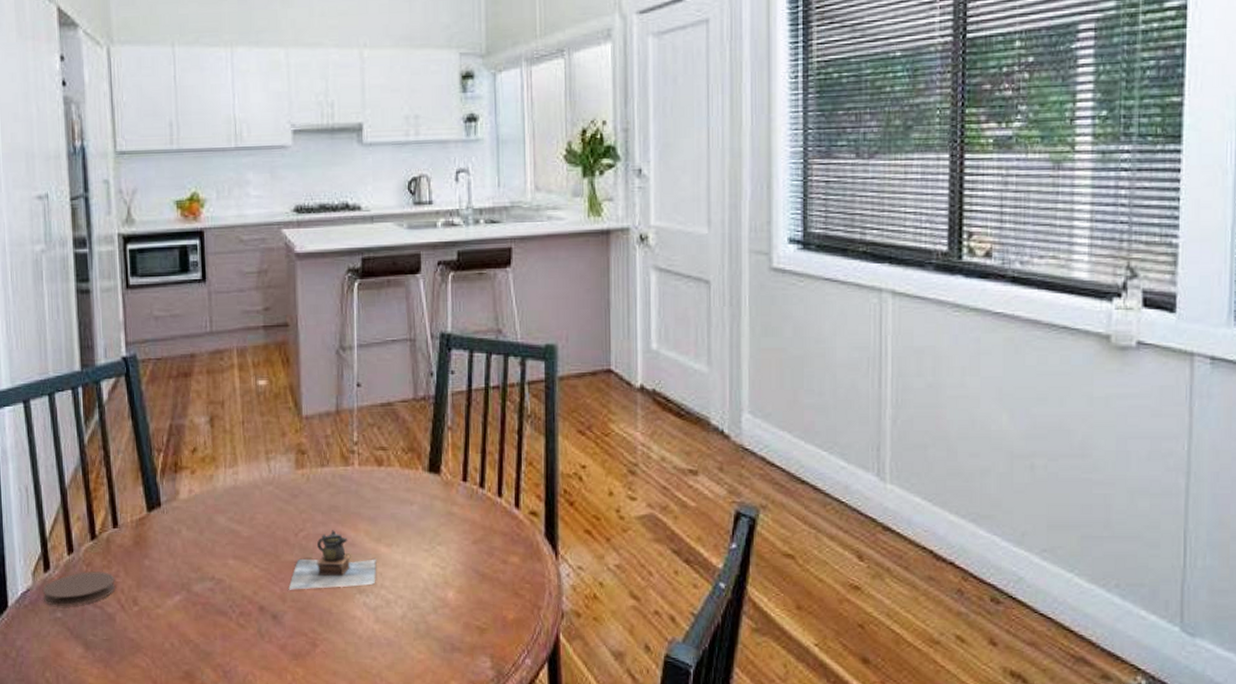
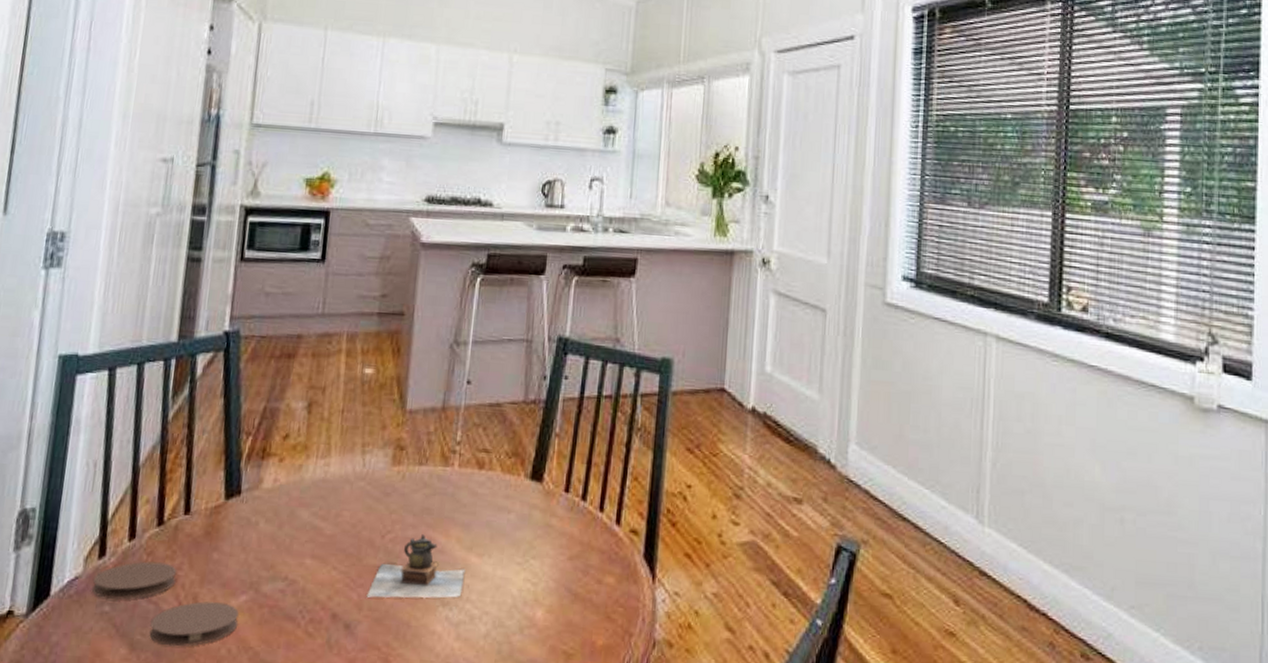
coaster: none [99,603,177,644] -> present [149,601,239,647]

